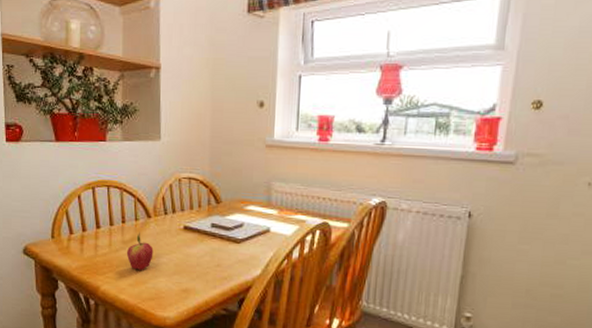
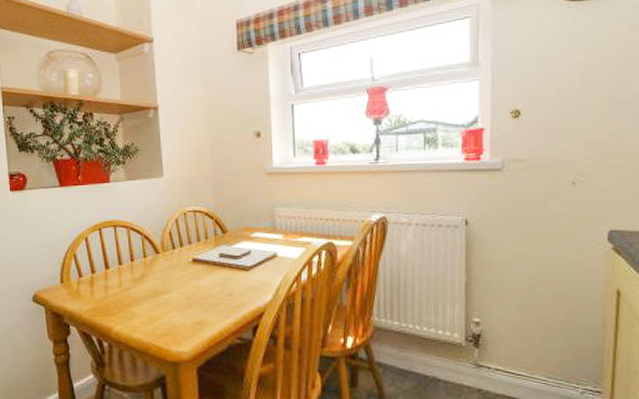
fruit: present [126,231,154,270] -> none [137,268,164,307]

